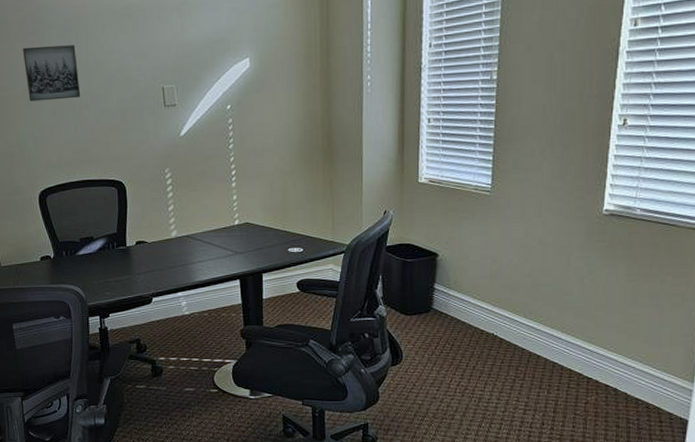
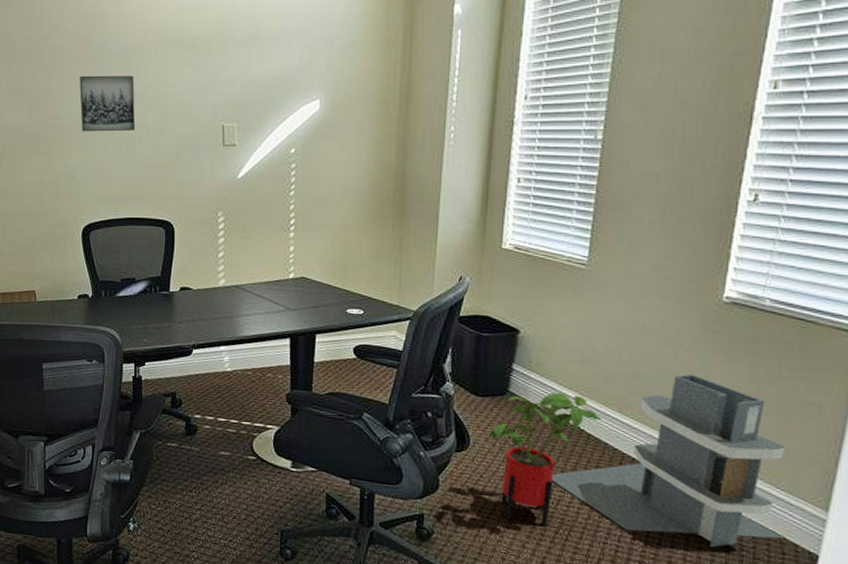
house plant: none [419,305,510,422] -> present [489,392,601,527]
architectural model: none [473,278,661,423] -> present [552,374,785,547]

